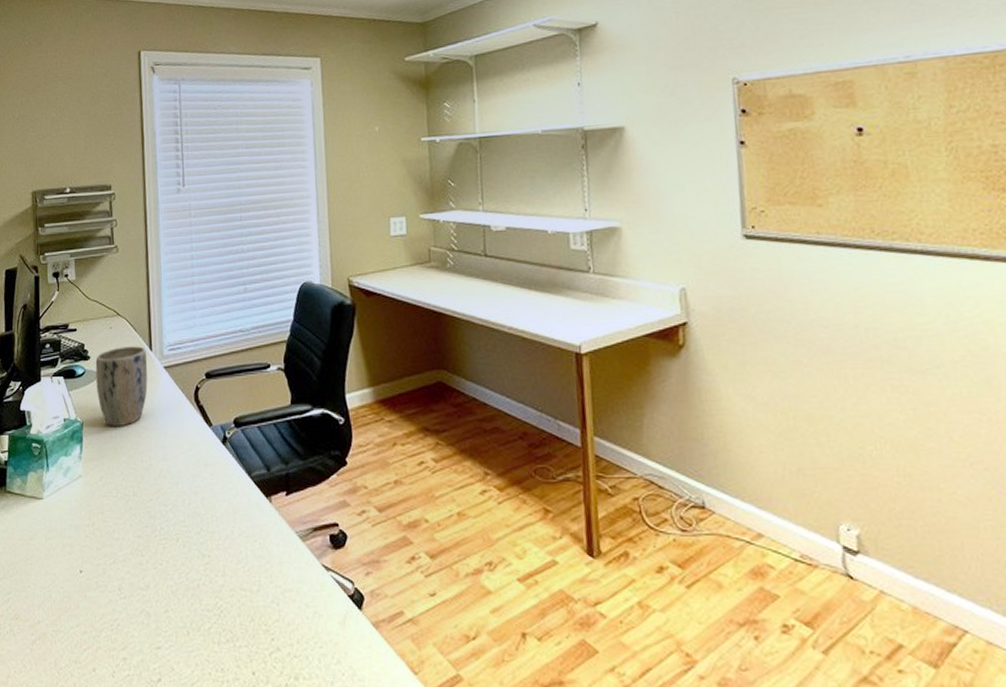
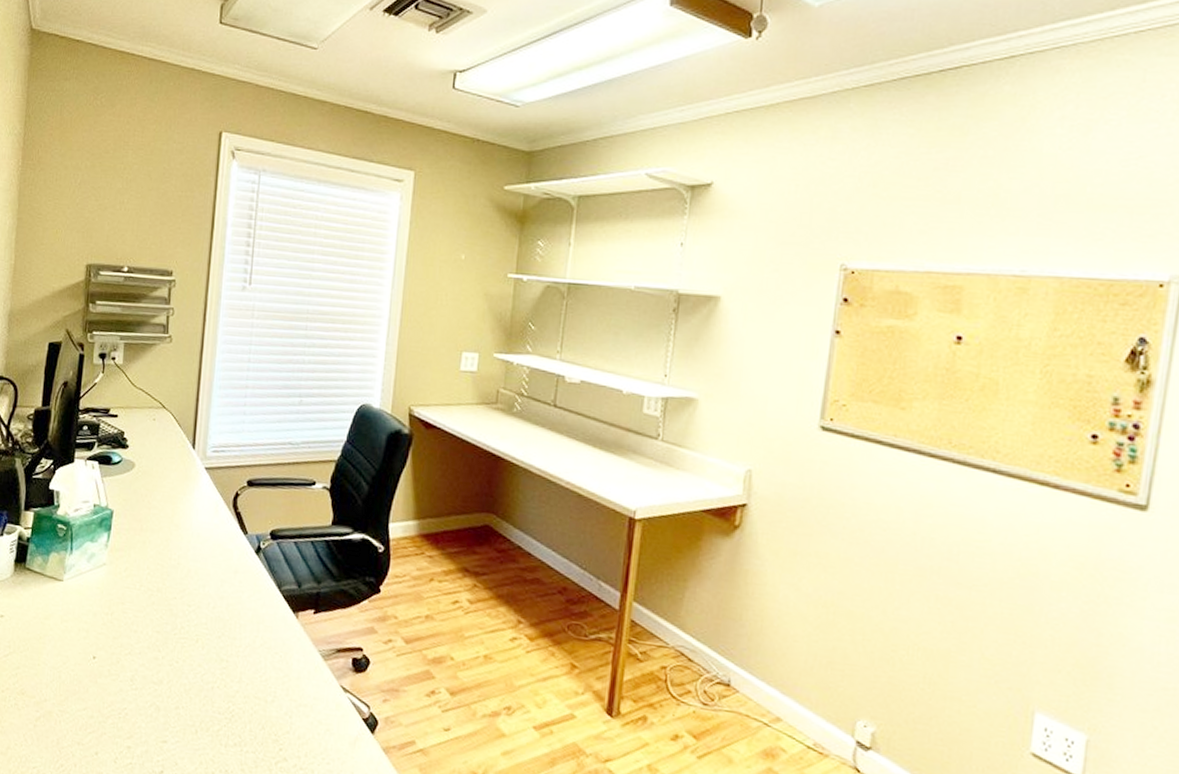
plant pot: present [95,346,148,427] -> none [131,440,189,522]

